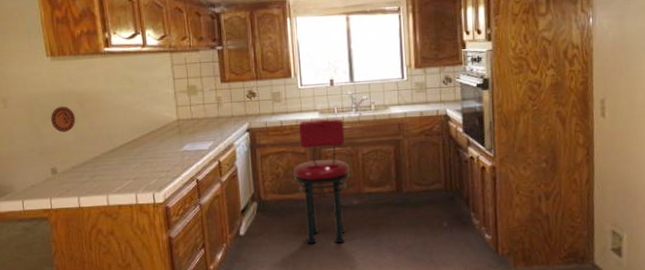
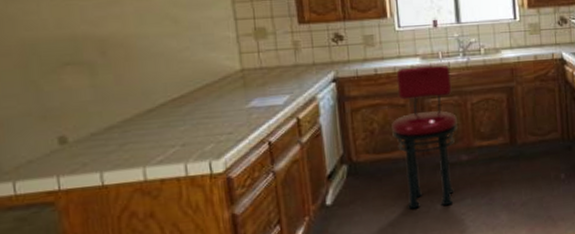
decorative plate: present [51,106,76,132] -> none [56,54,95,89]

